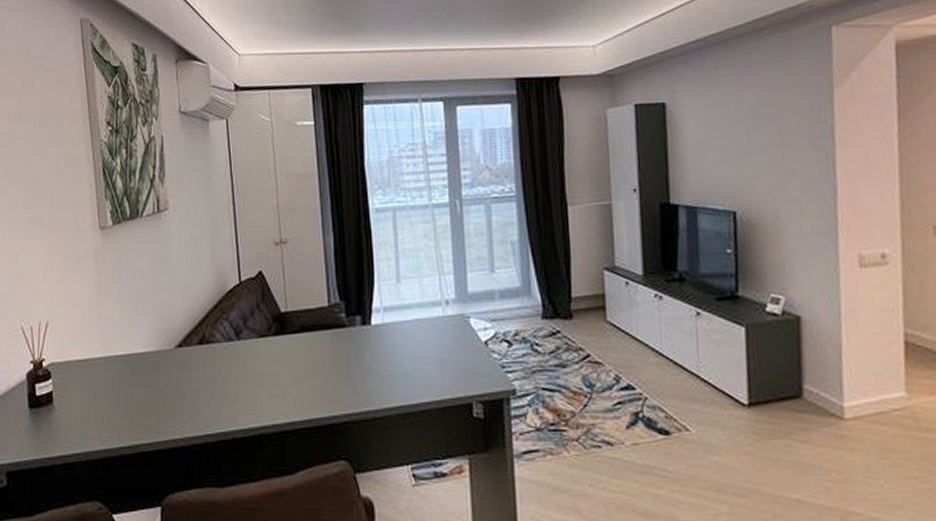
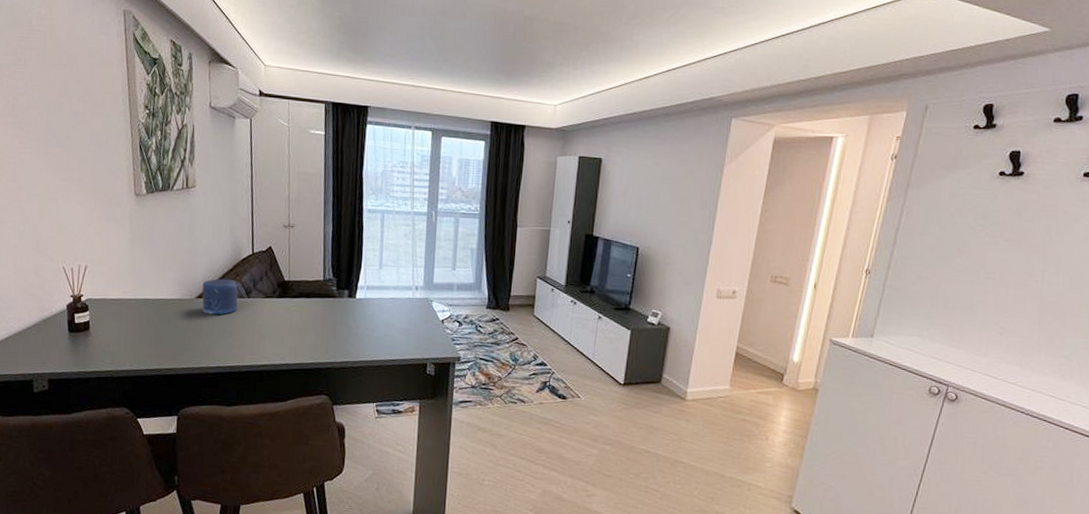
candle: none [182,318,226,367] -> present [202,278,238,315]

